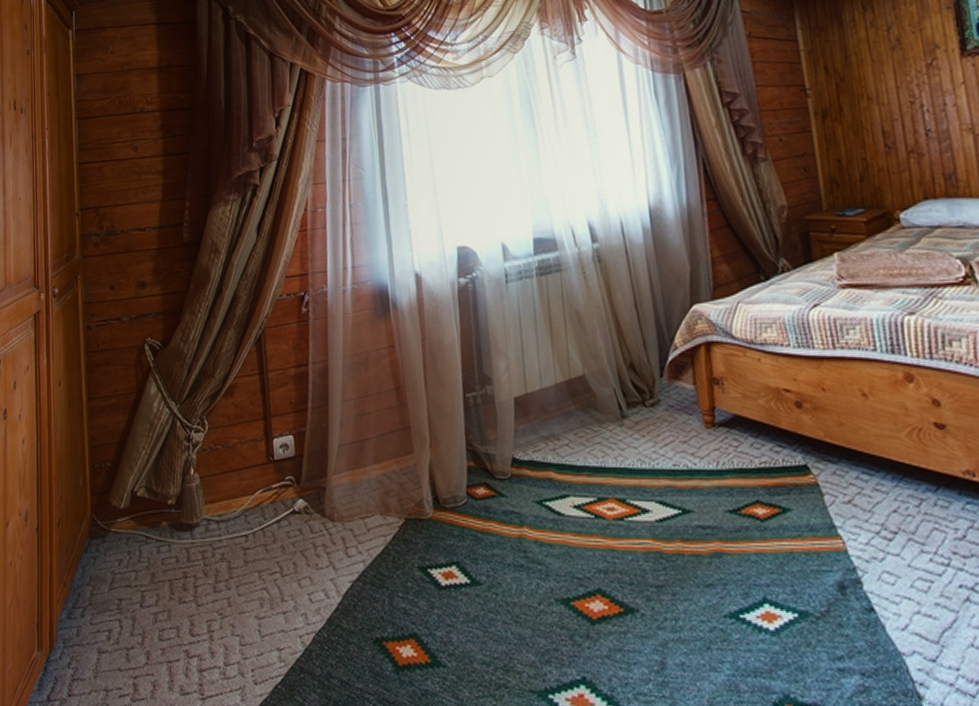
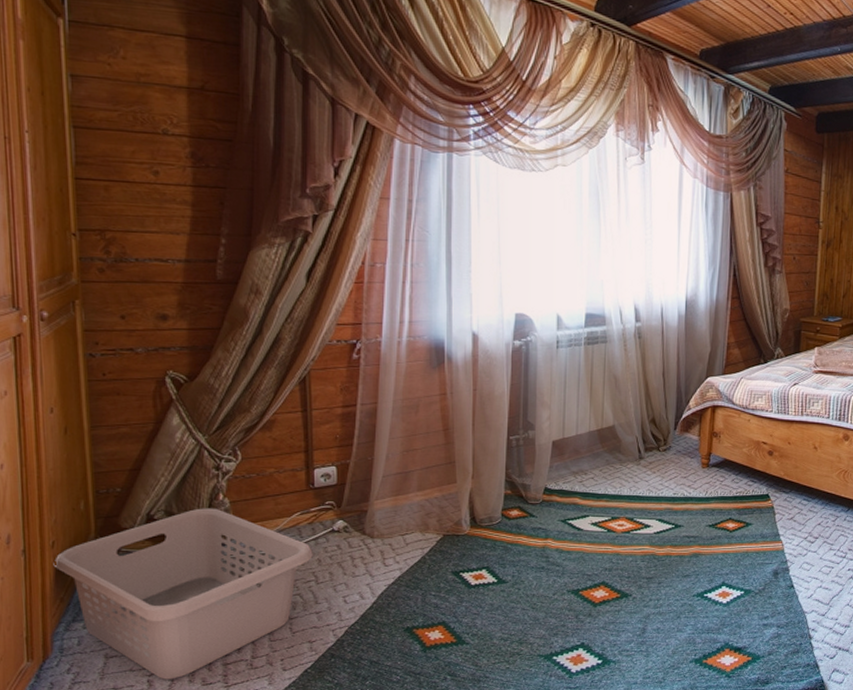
laundry basket: none [59,484,277,684] -> present [53,508,313,680]

